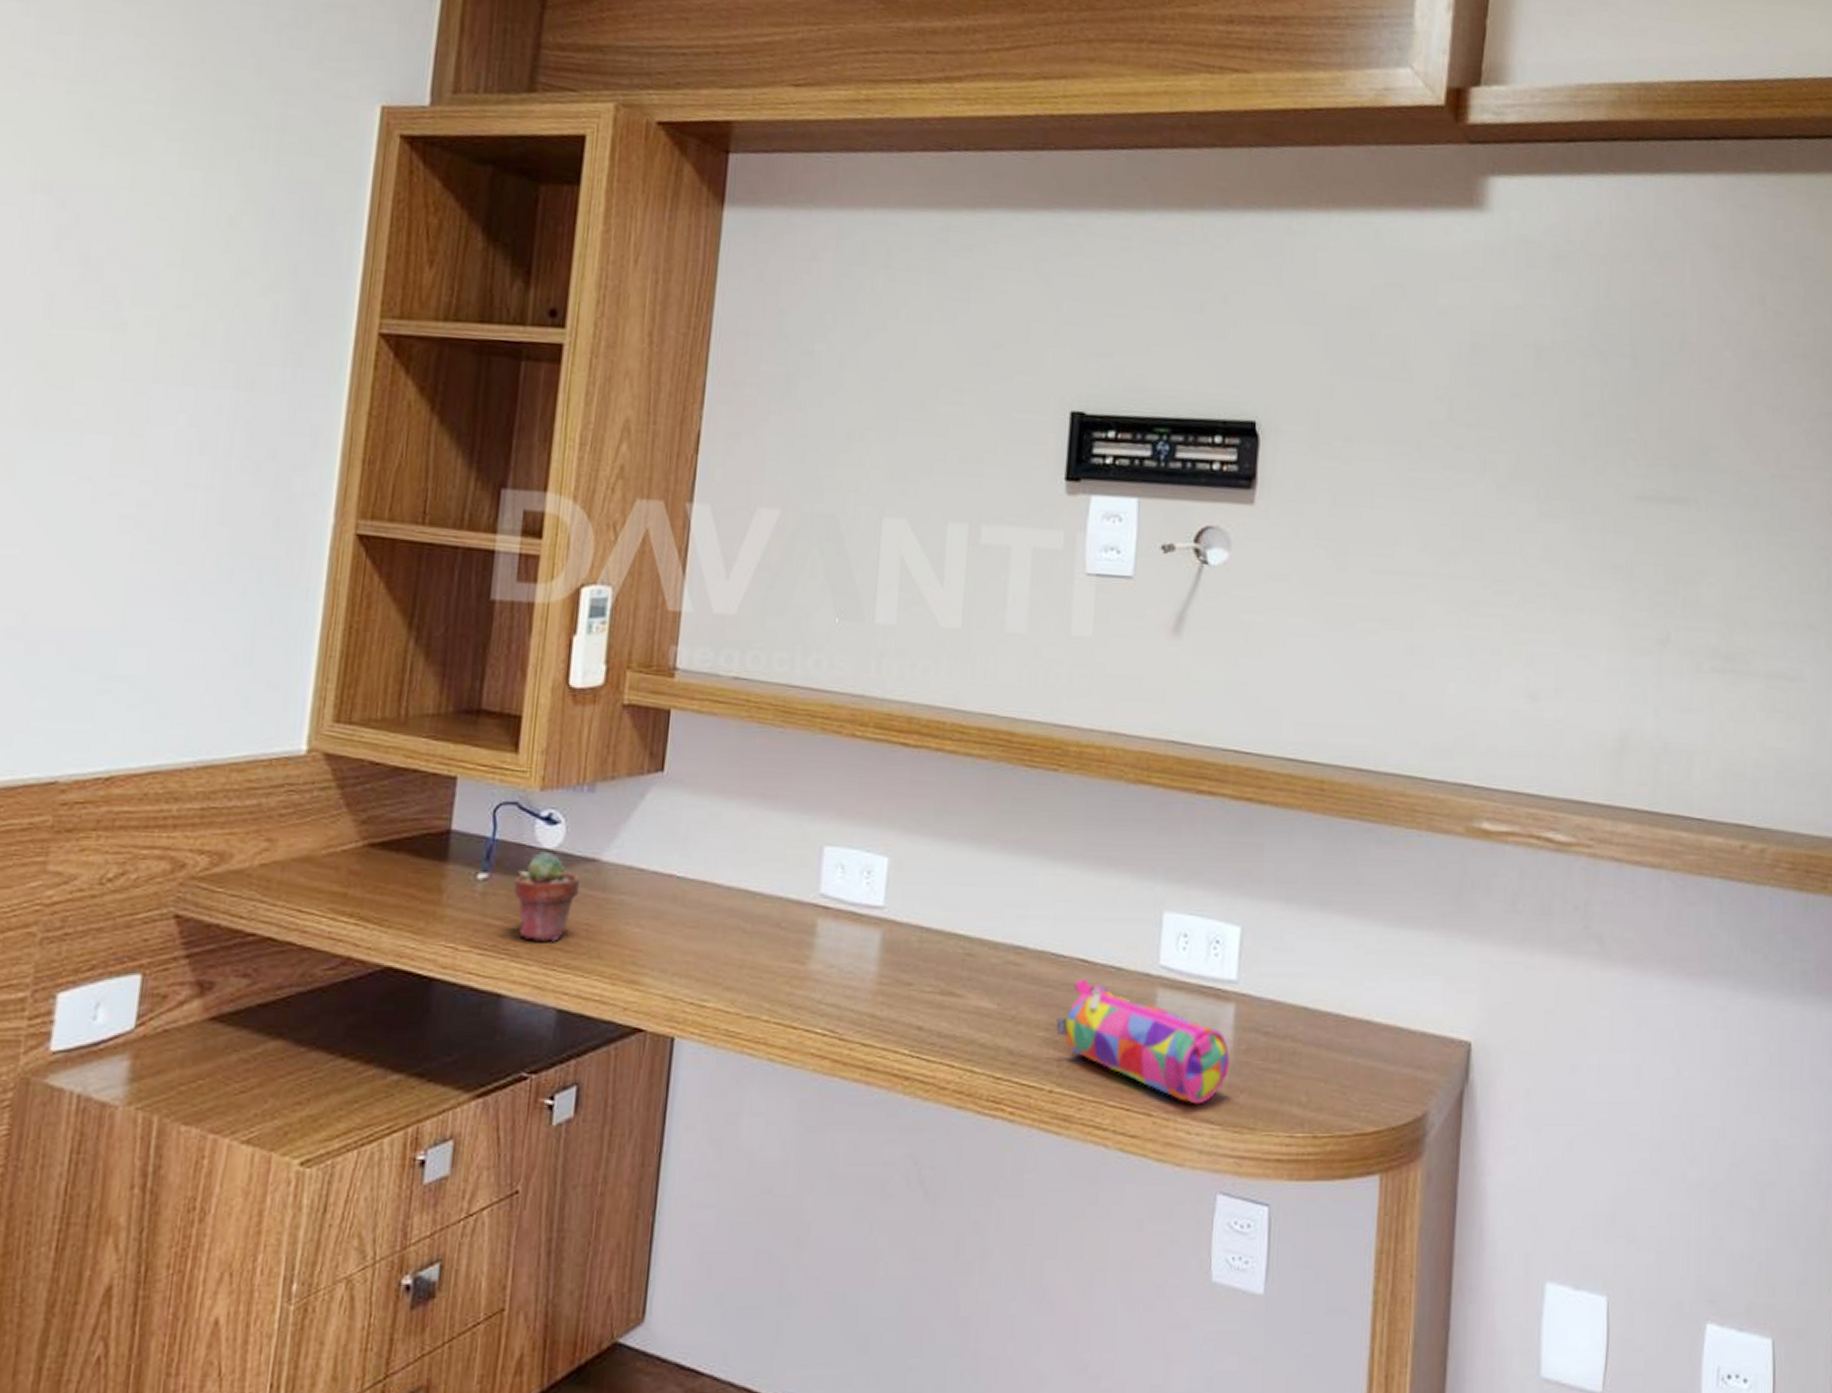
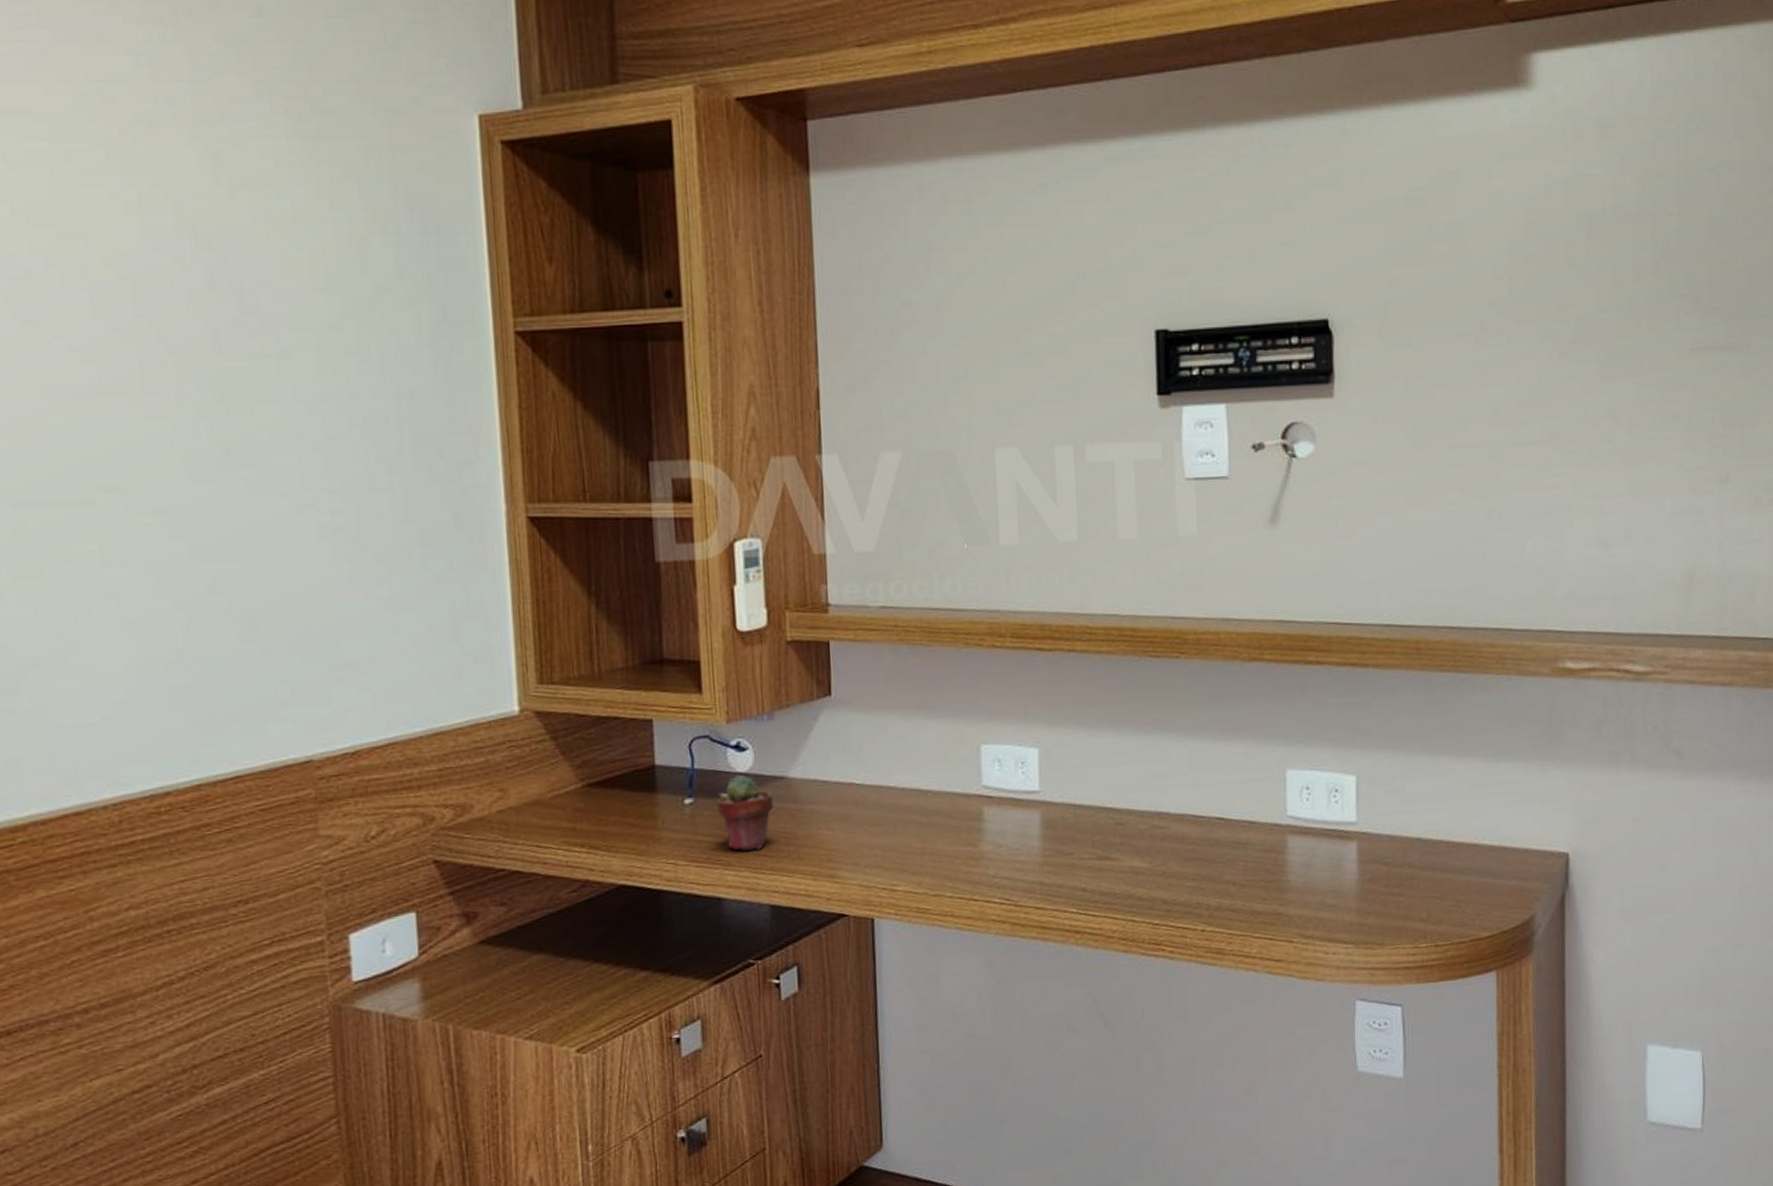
pencil case: present [1056,978,1231,1105] -> none [1201,833,1358,929]

